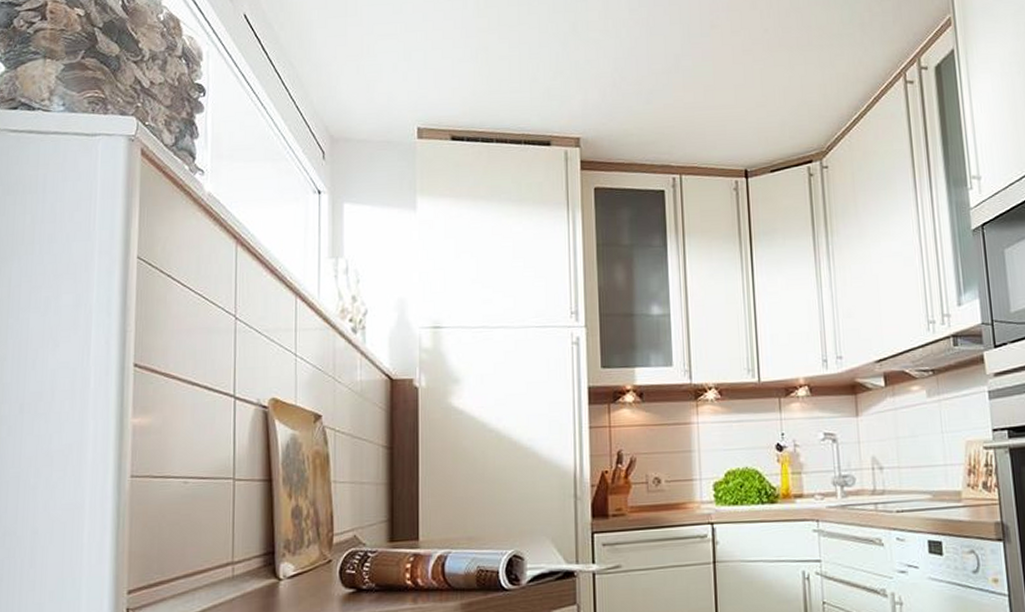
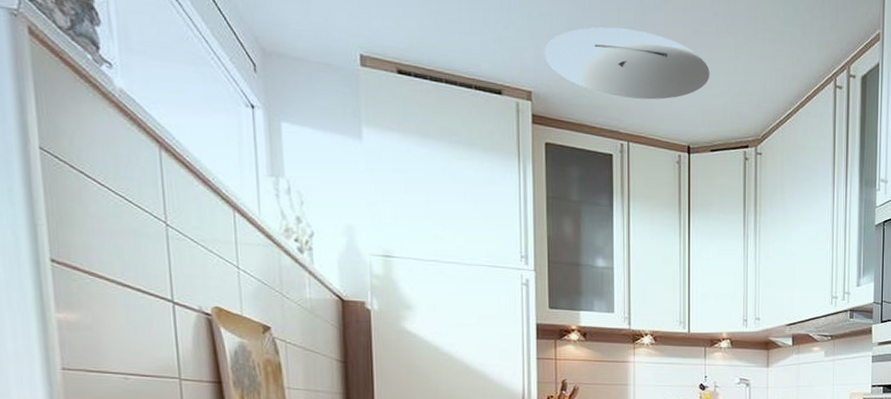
ceiling light: none [592,59,764,130] -> present [545,27,710,100]

